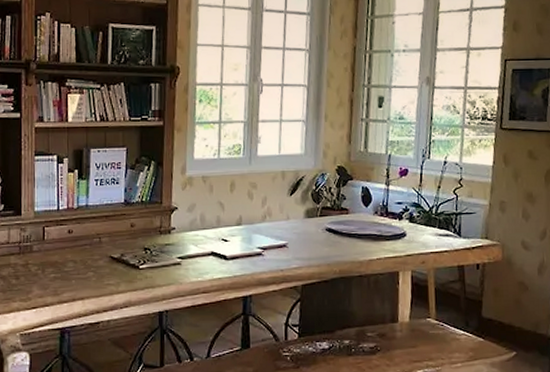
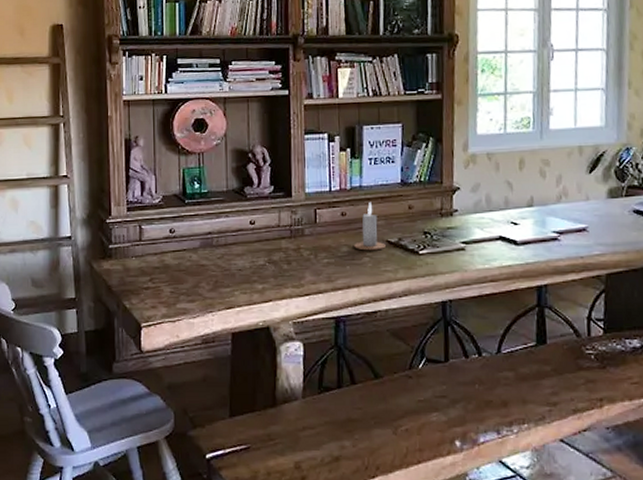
candle: none [80,220,109,266] -> present [354,201,386,251]

